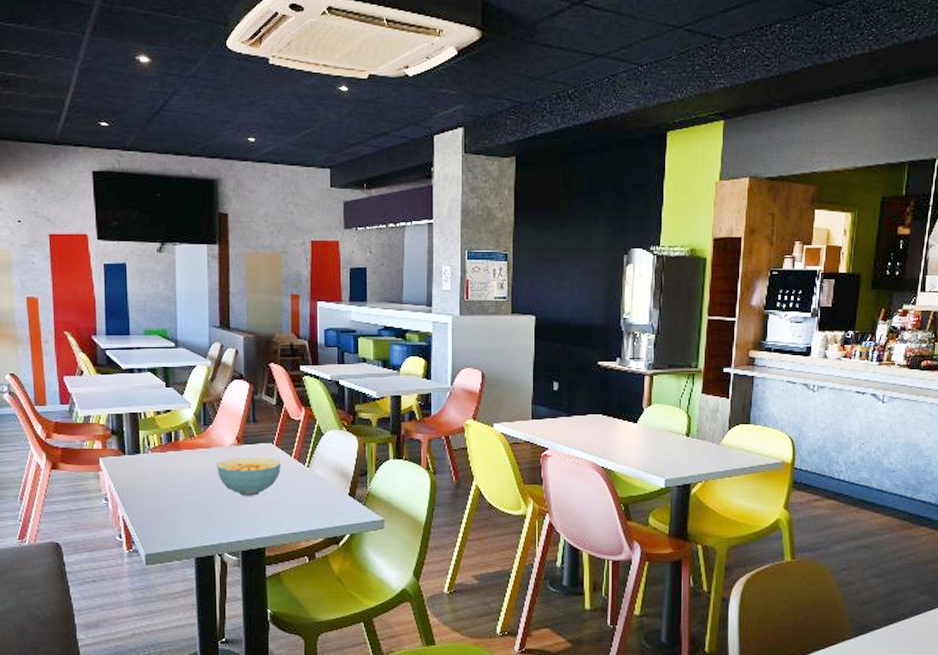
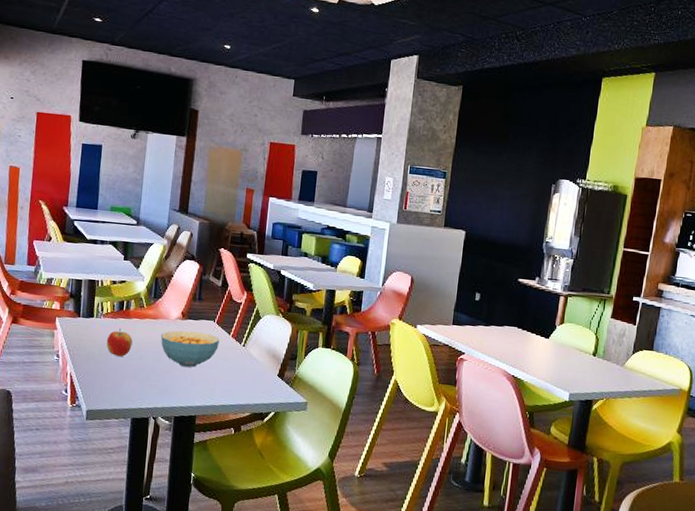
apple: none [157,461,186,492] -> present [106,328,133,357]

